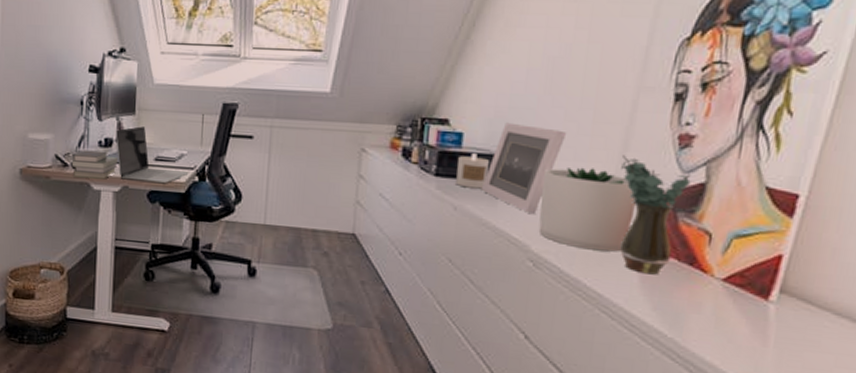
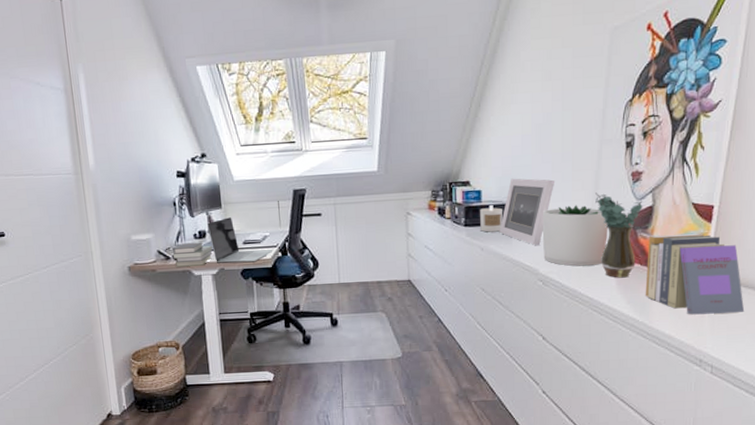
books: none [680,223,833,350] -> present [645,233,745,315]

